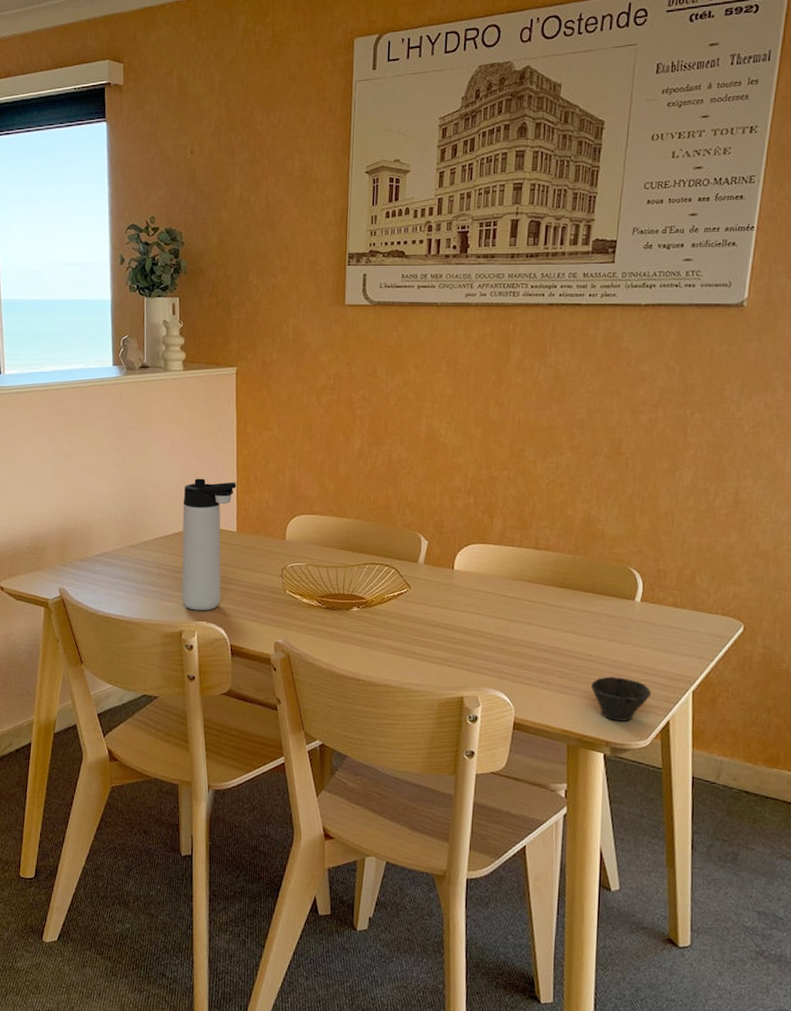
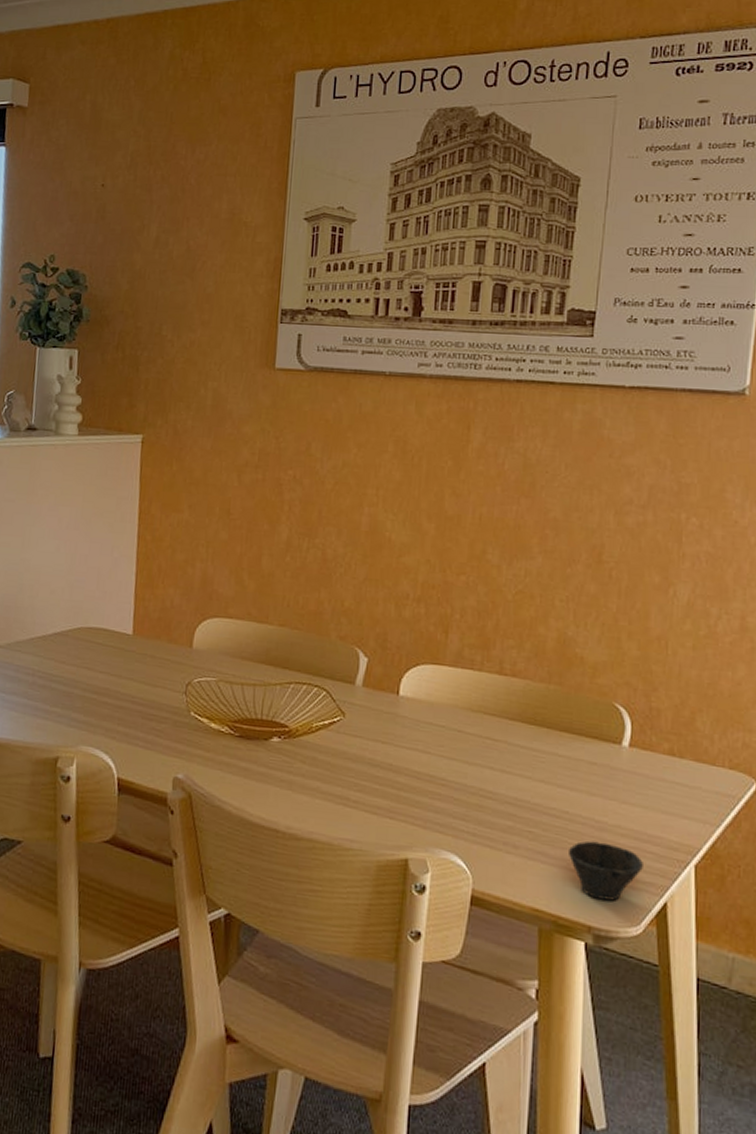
thermos bottle: present [181,478,237,611] -> none [59,566,136,733]

